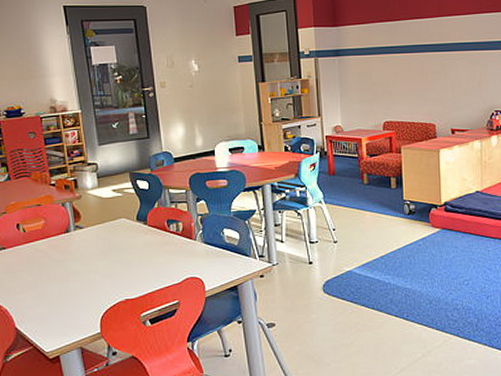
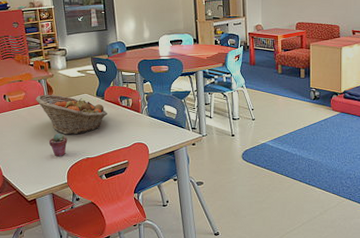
fruit basket: none [59,221,151,271] -> present [36,95,107,135]
potted succulent: none [75,270,100,299] -> present [48,134,68,156]

